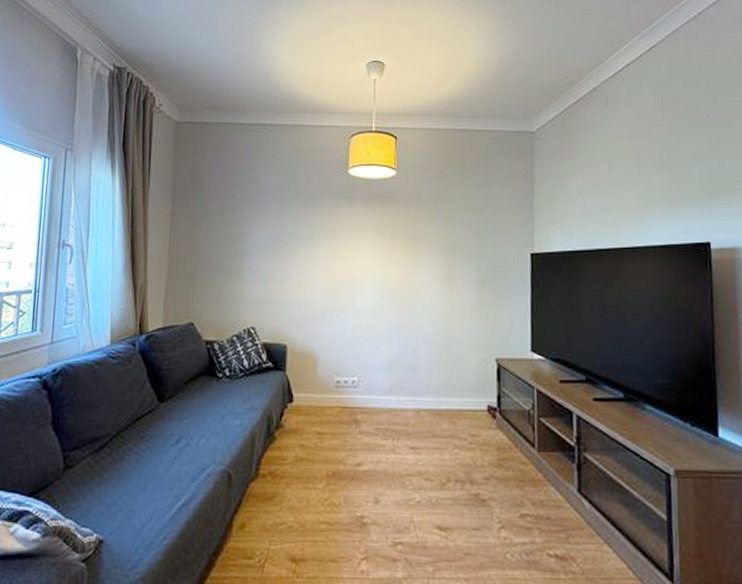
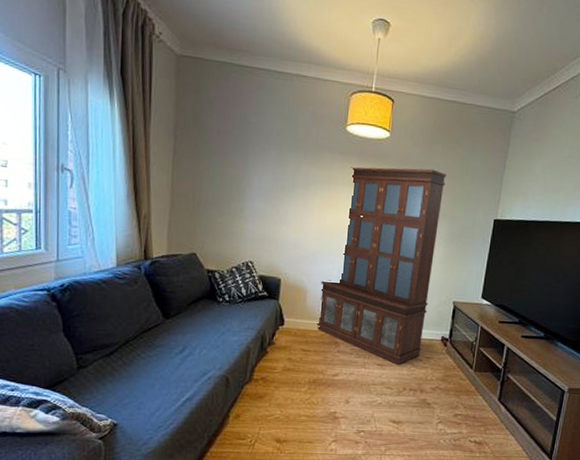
bookcase: none [331,204,466,447] -> present [316,167,446,365]

